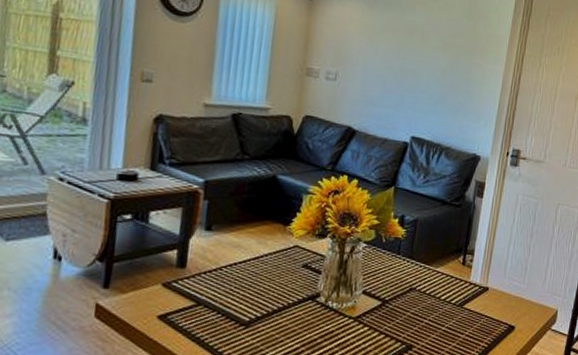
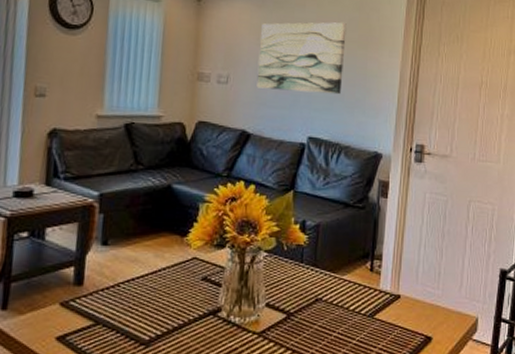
wall art: none [364,23,455,98] -> present [256,22,347,95]

